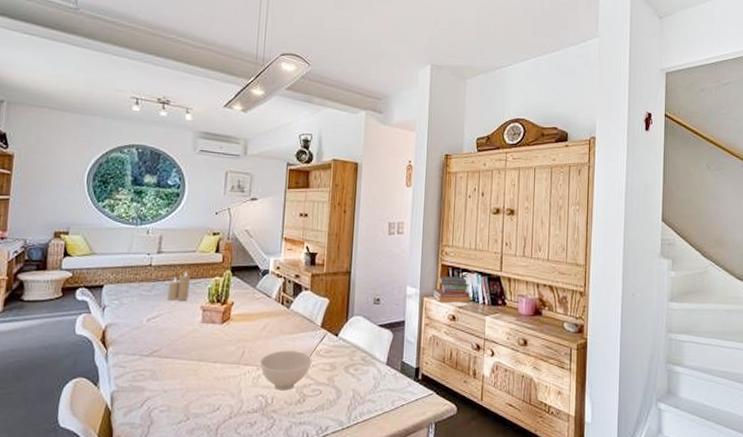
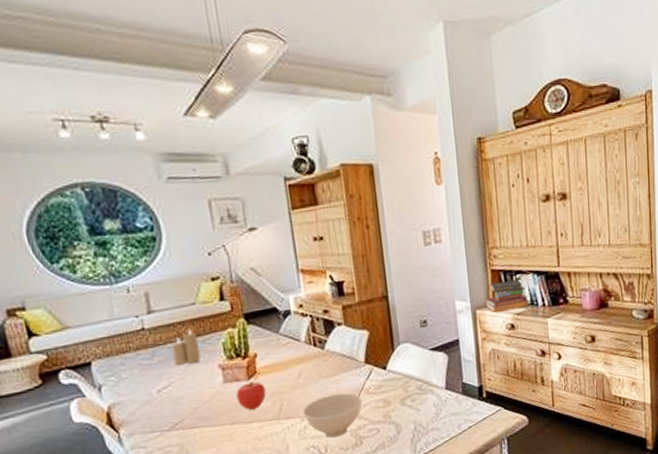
fruit: none [209,325,234,351] -> present [236,381,267,410]

